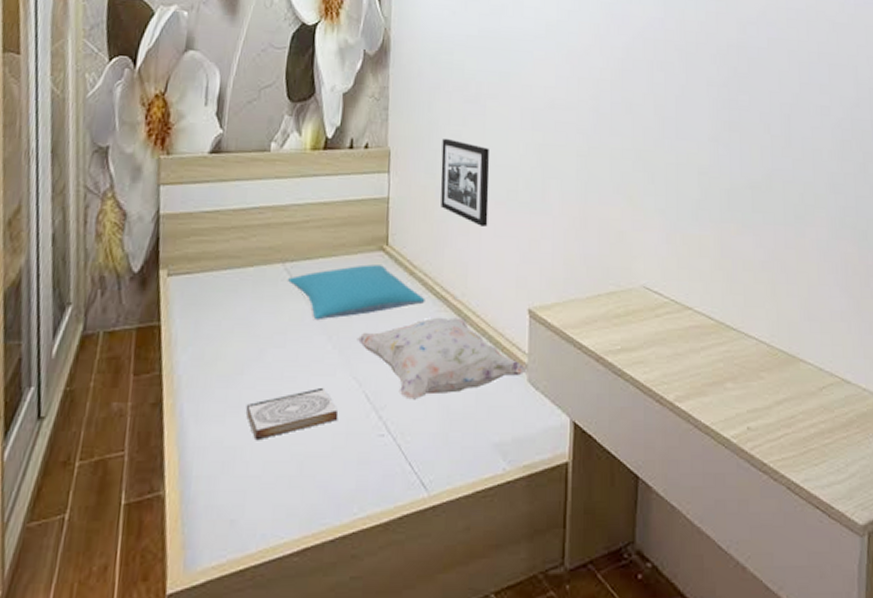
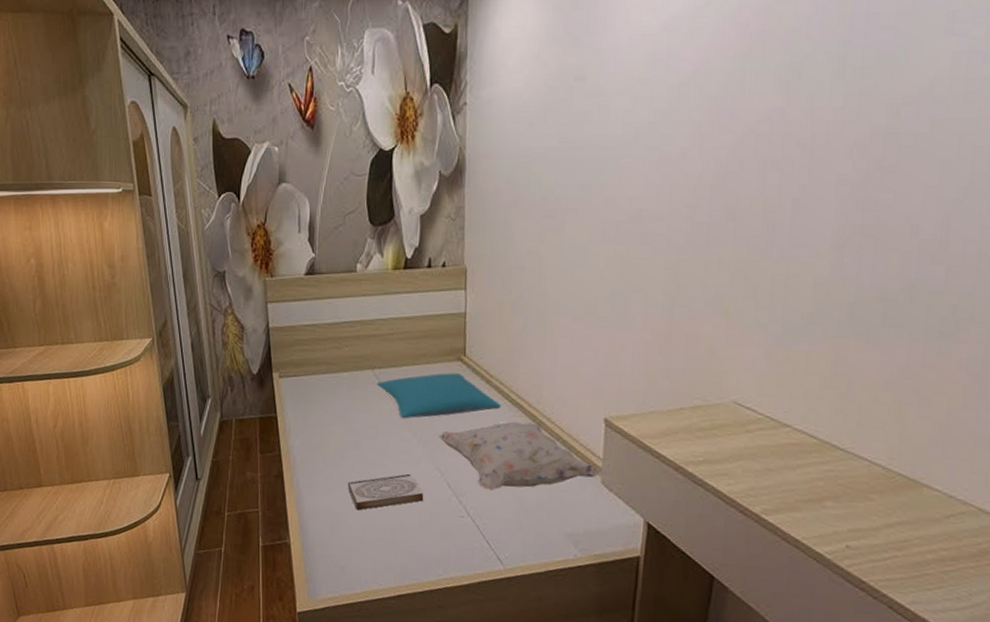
picture frame: present [440,138,490,226] -> none [516,254,568,340]

